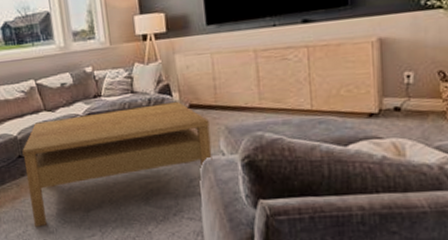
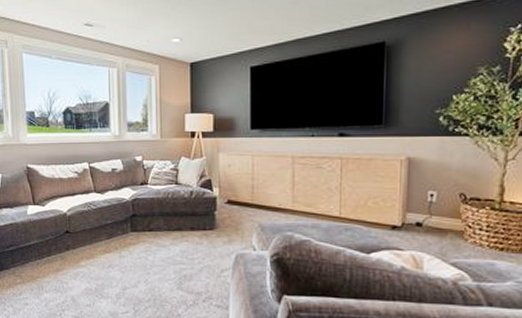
coffee table: present [22,102,213,227] -> none [70,197,244,299]

